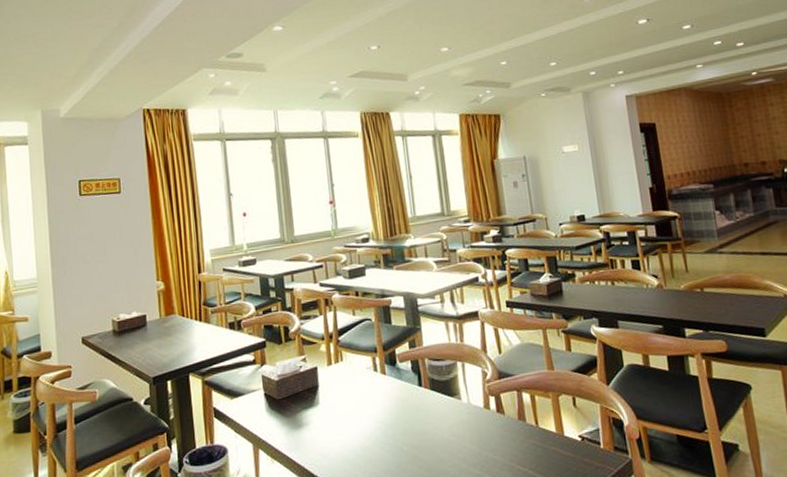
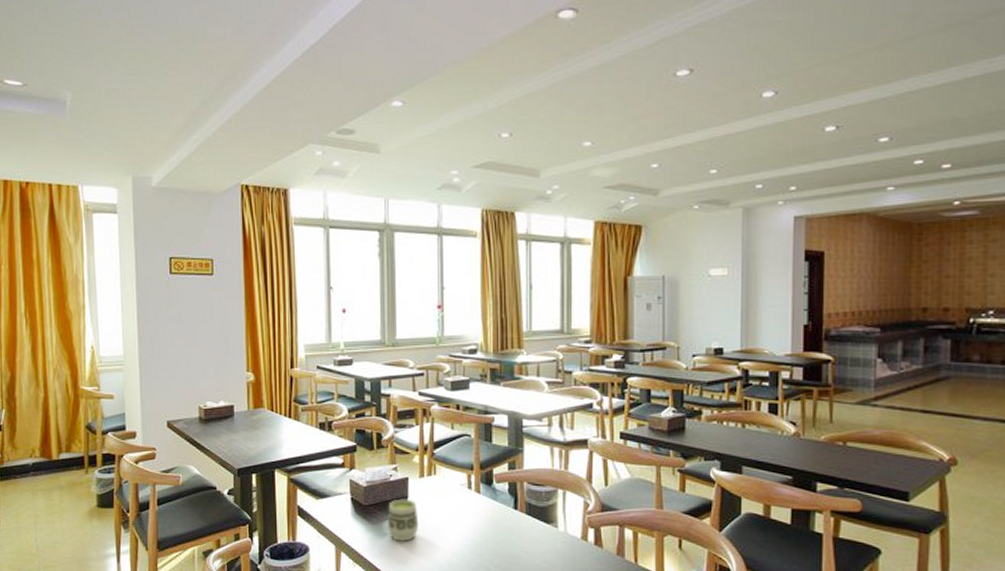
cup: none [300,388,332,432] -> present [387,498,419,542]

